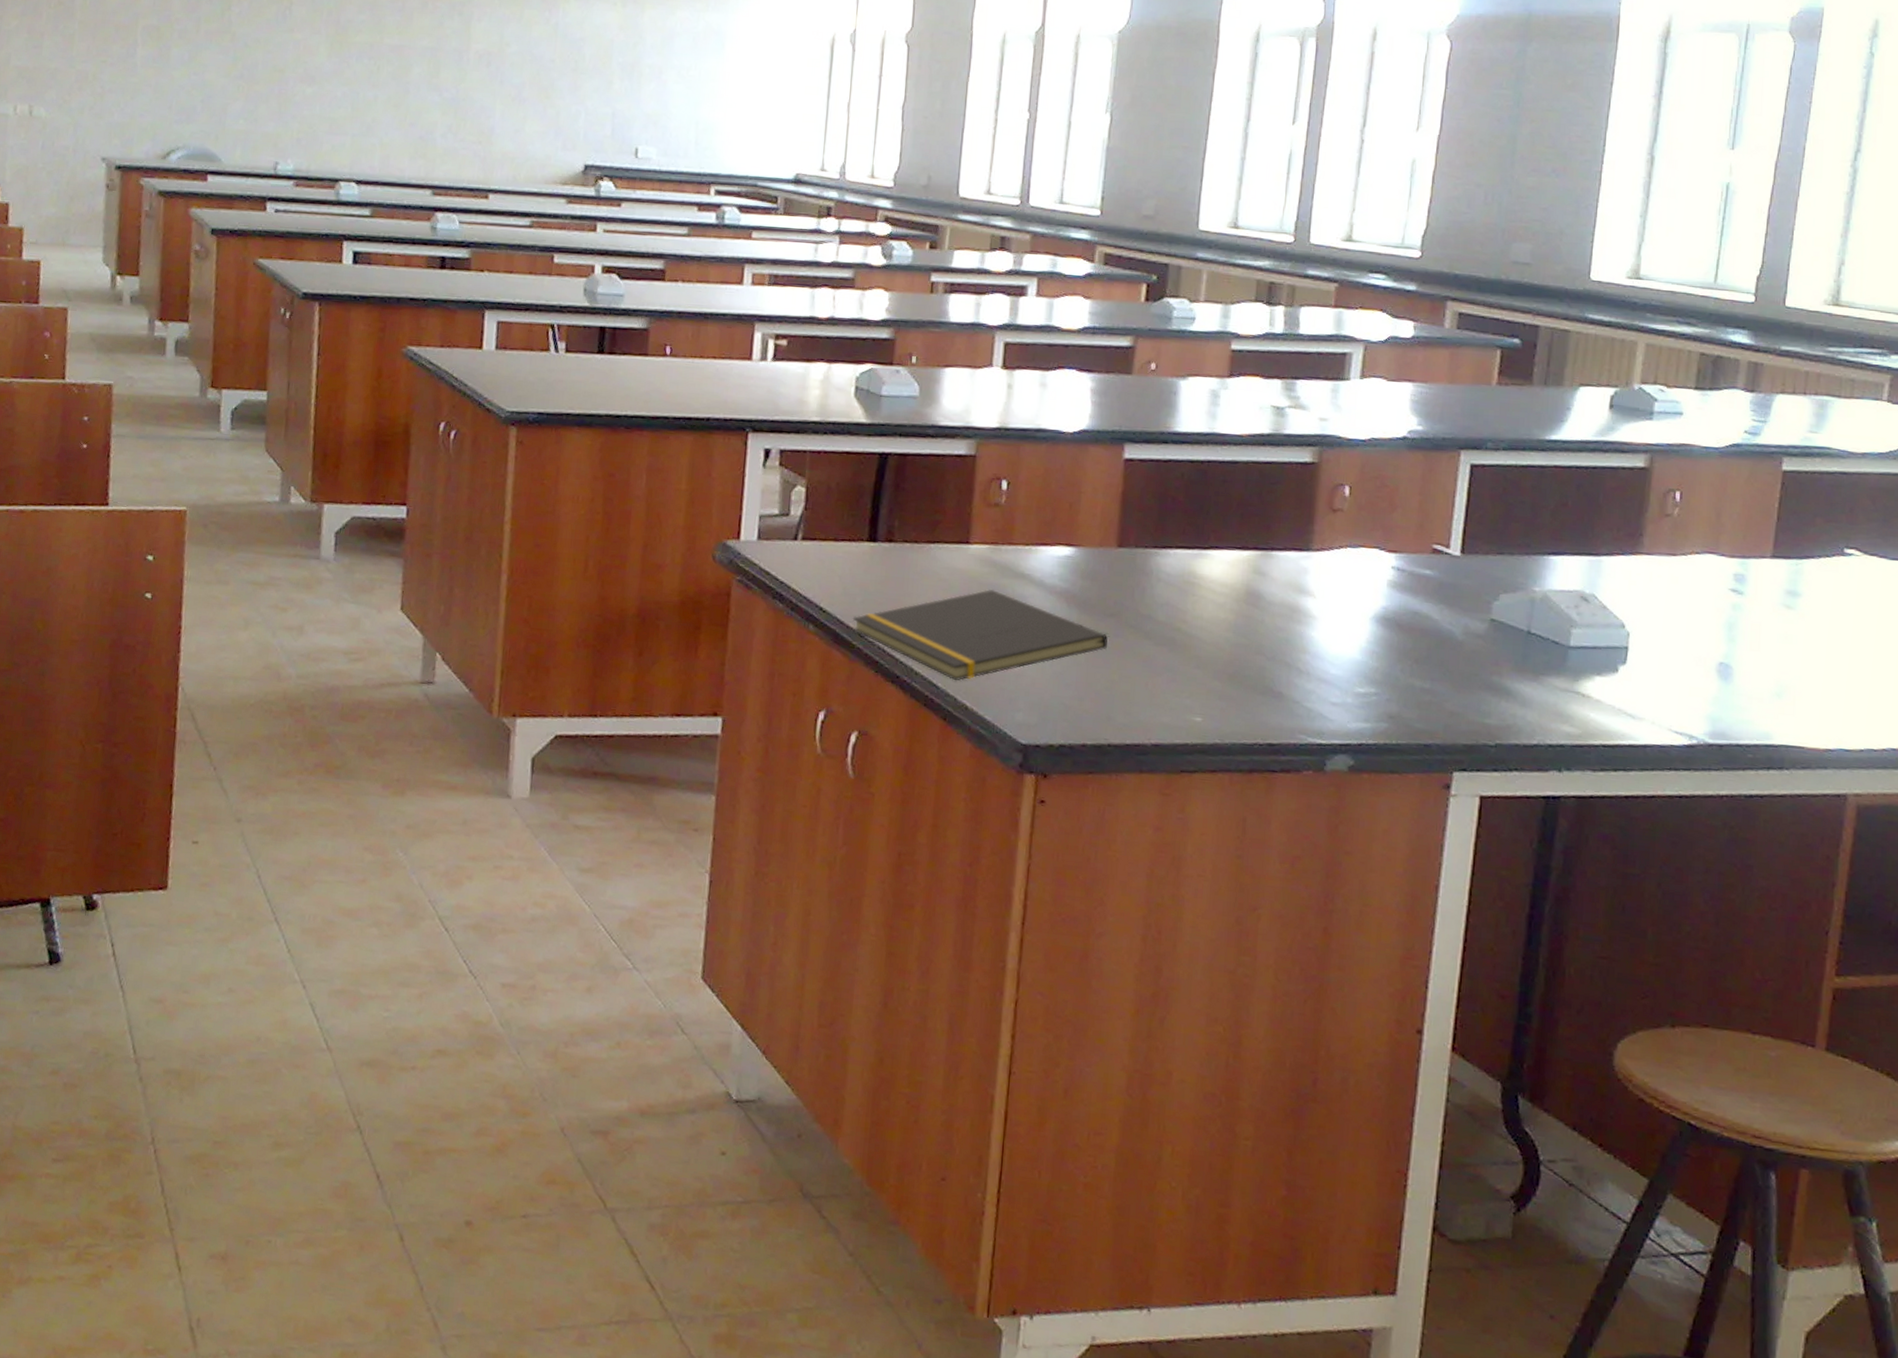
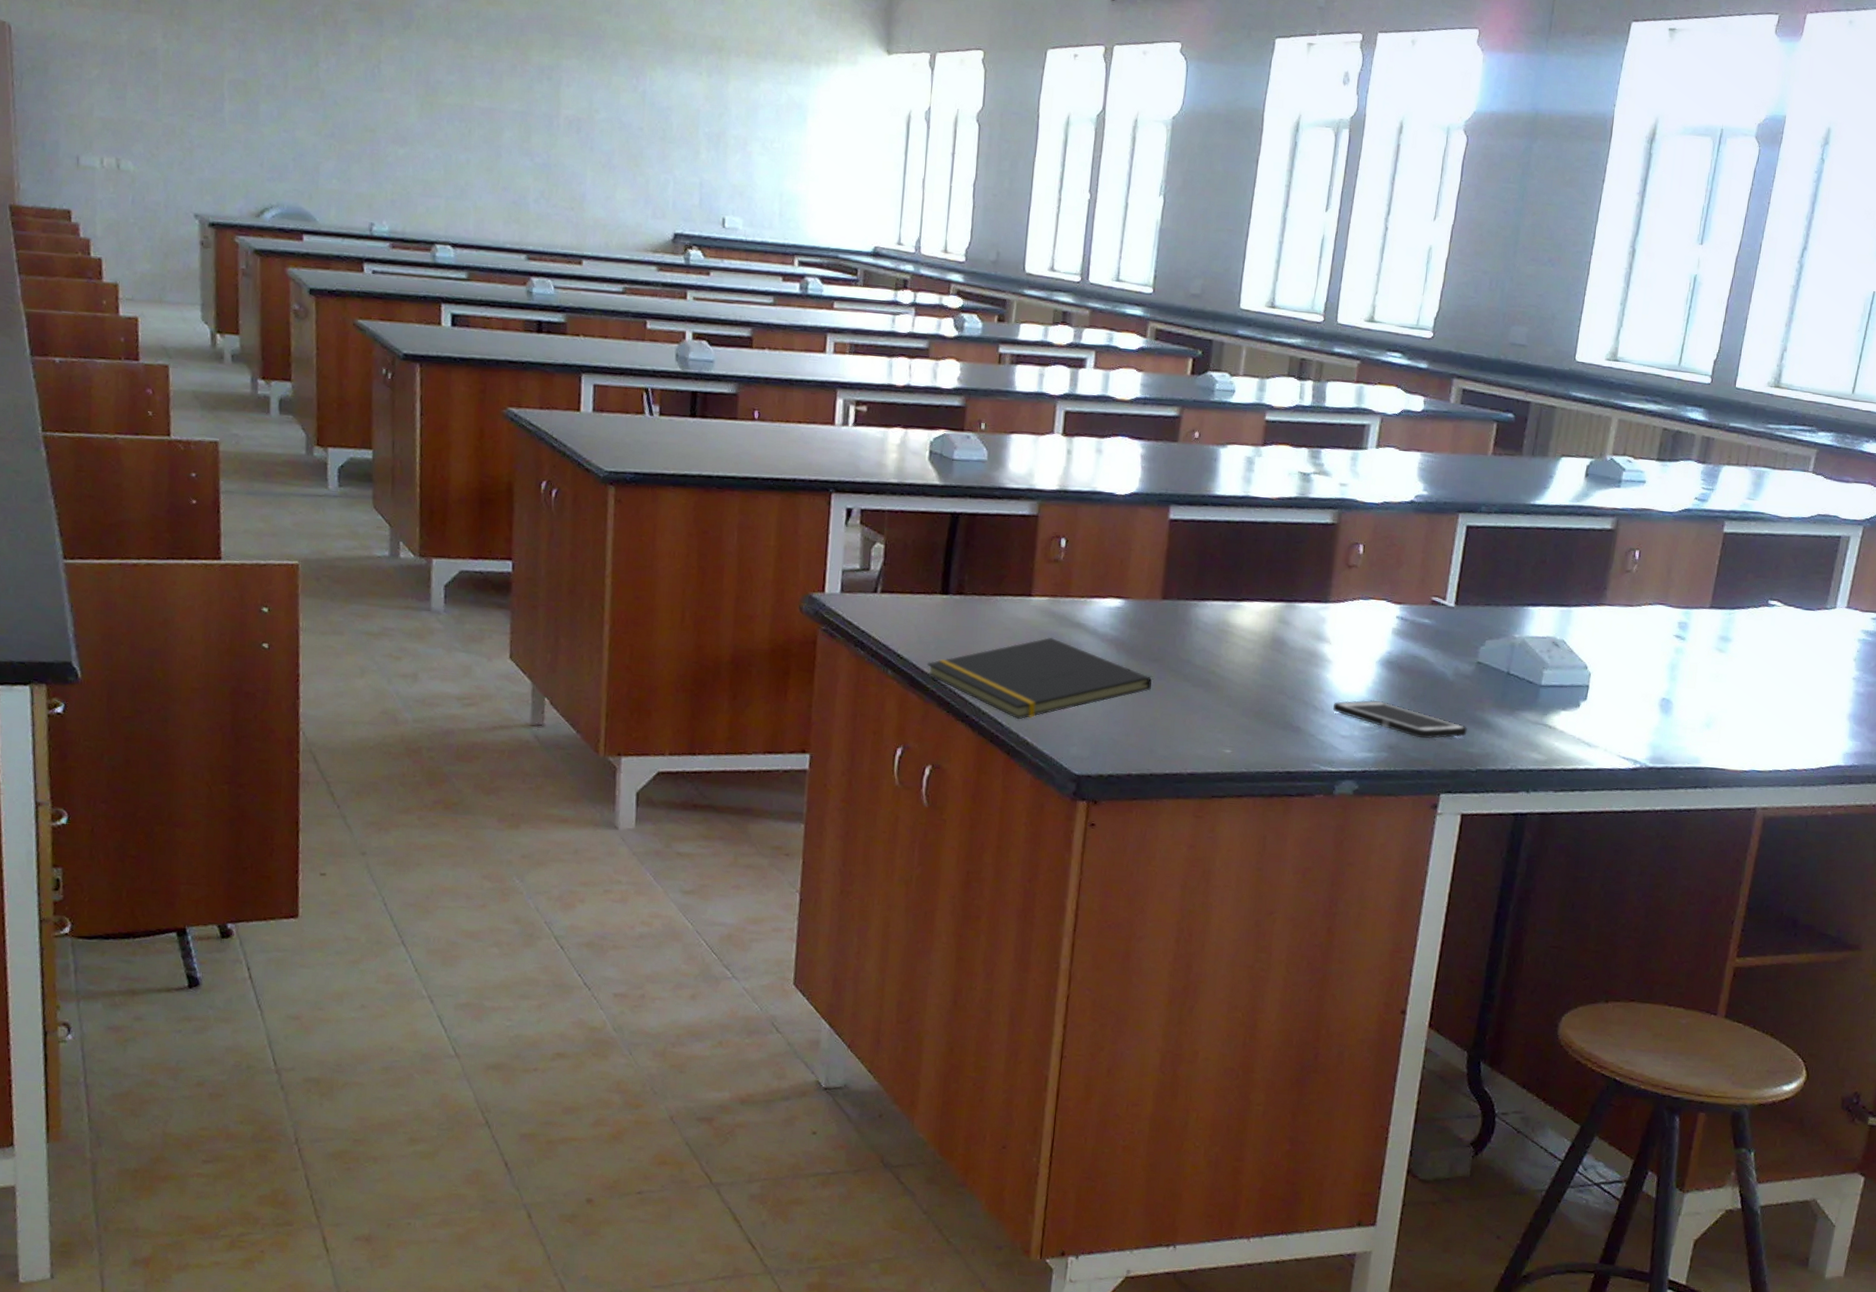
cell phone: none [1321,661,1482,708] -> present [1333,699,1467,739]

